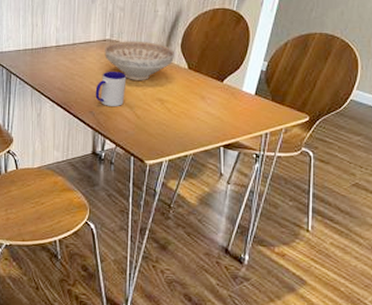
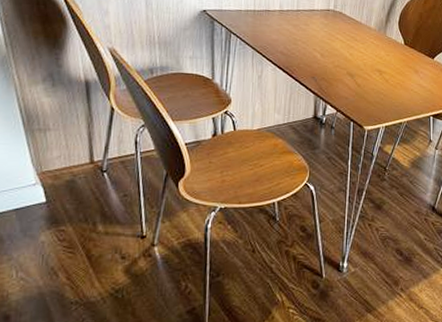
mug: present [95,72,127,106] -> none [318,40,349,74]
decorative bowl: present [105,41,174,81] -> none [328,12,392,52]

